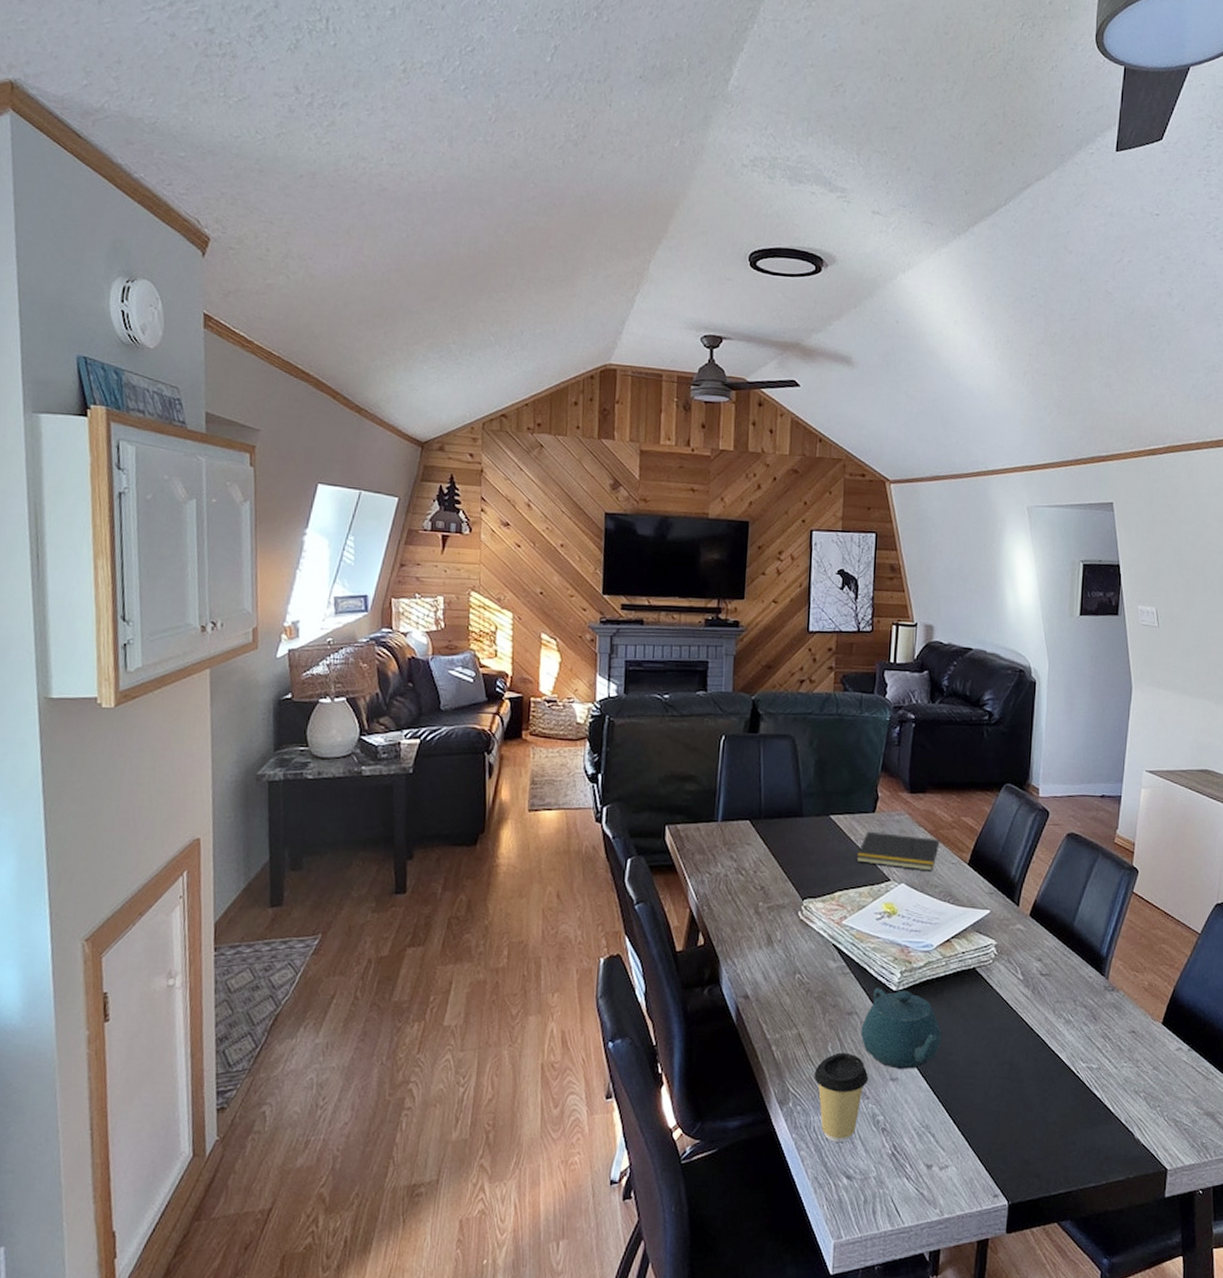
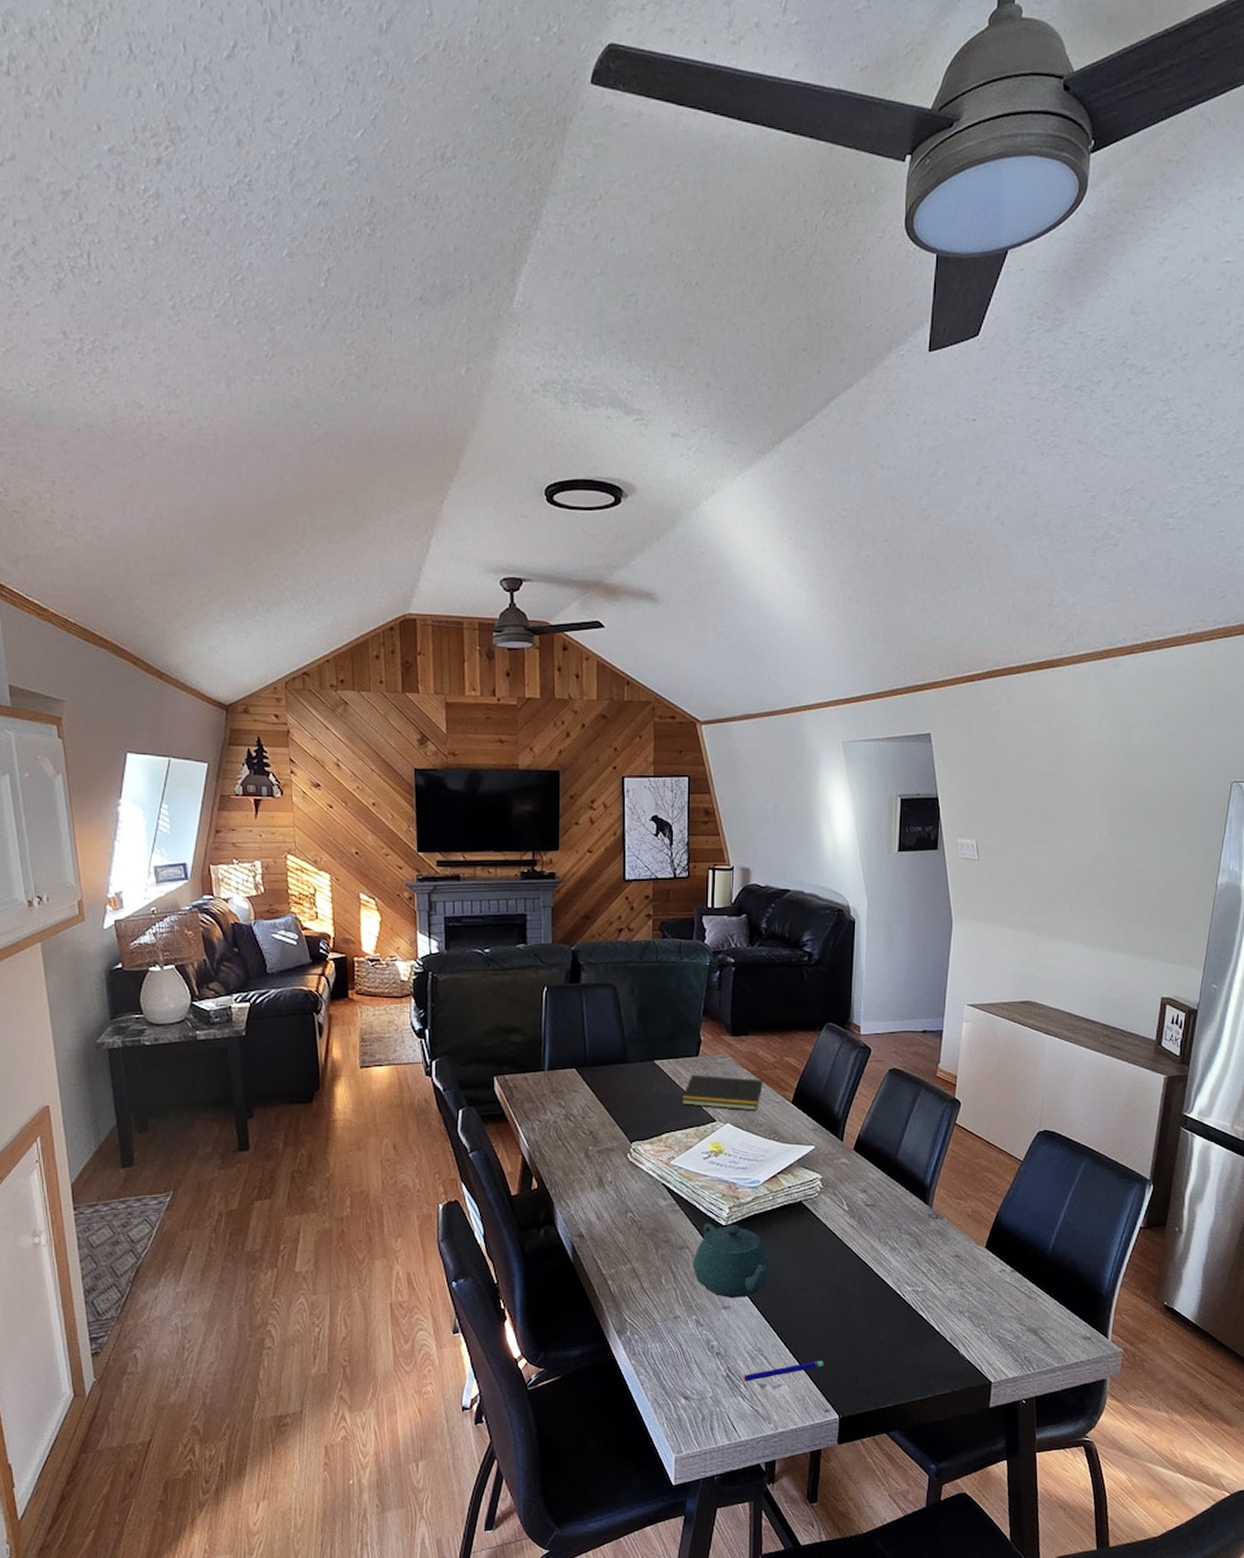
coffee cup: present [814,1052,868,1142] -> none [649,1284,701,1366]
pen: none [909,1140,995,1161] -> present [743,1360,825,1381]

